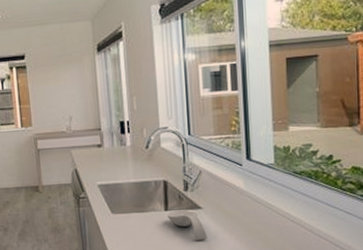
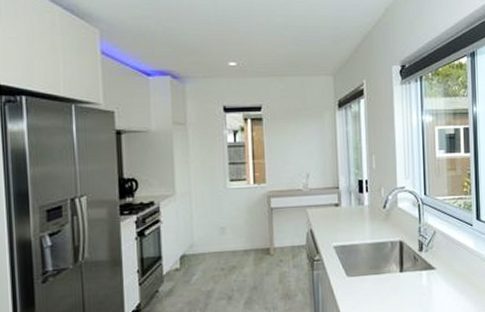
spoon rest: present [167,210,208,240] -> none [402,270,440,302]

